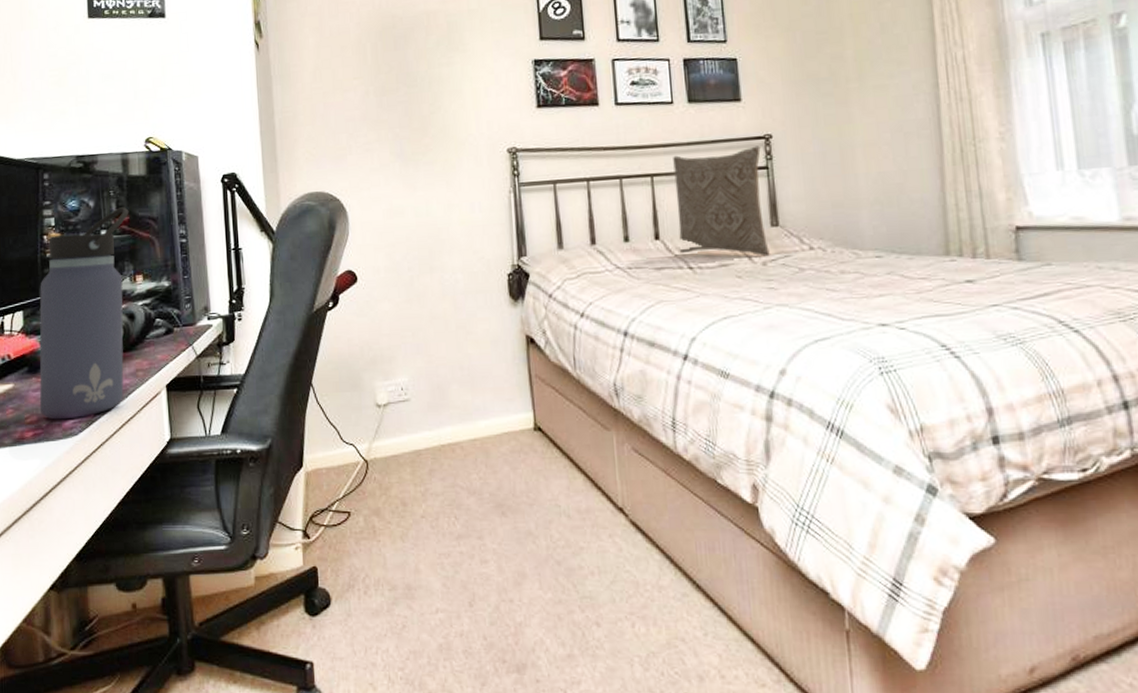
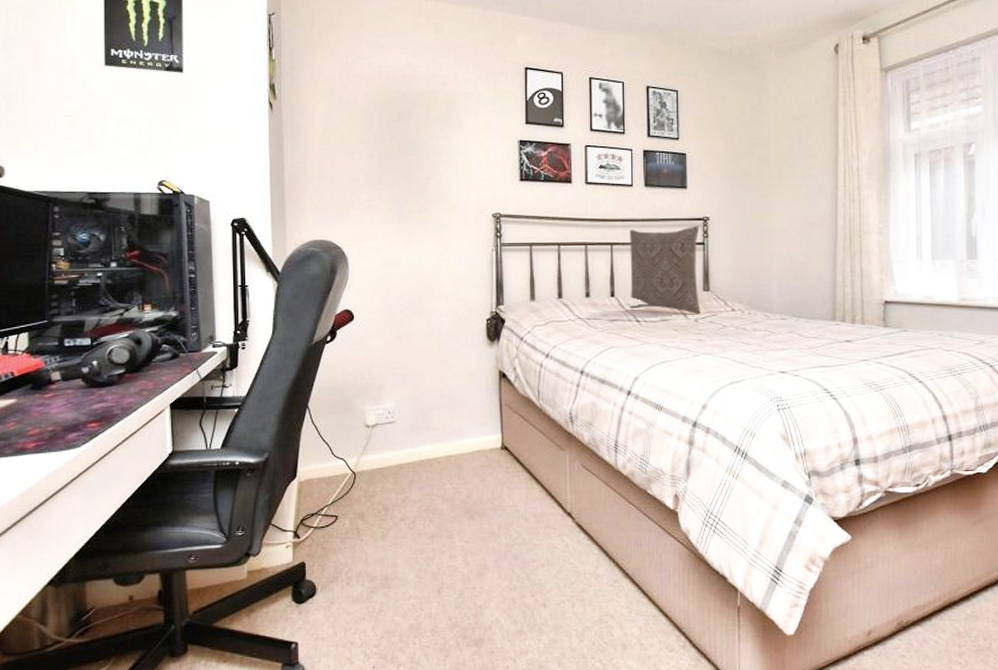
water bottle: present [39,207,129,420] -> none [42,242,140,433]

